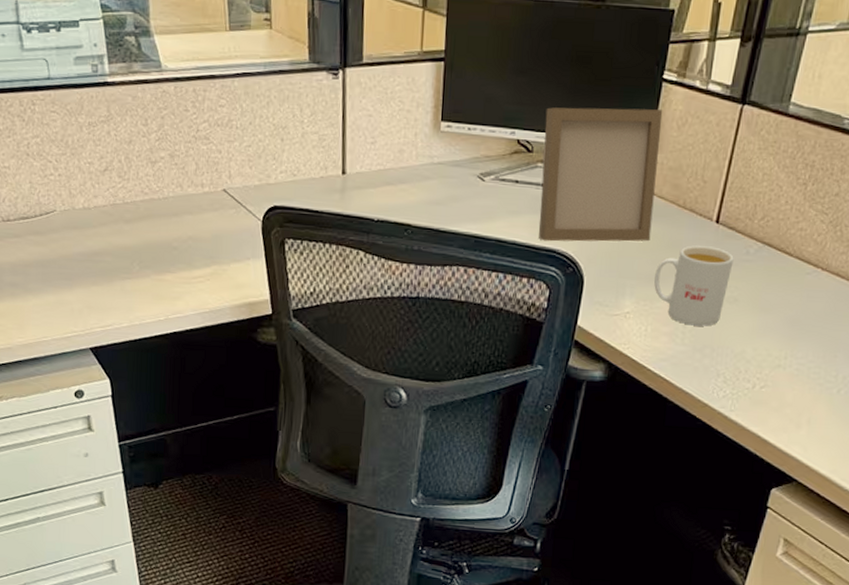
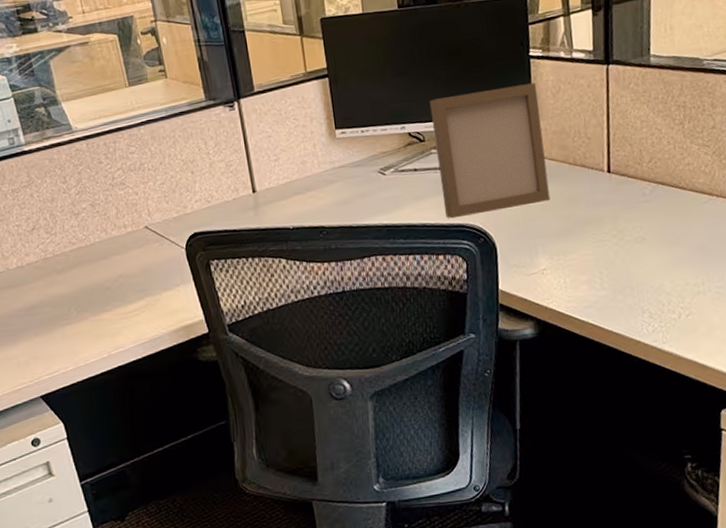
mug: present [654,245,734,326] -> none [561,194,633,271]

